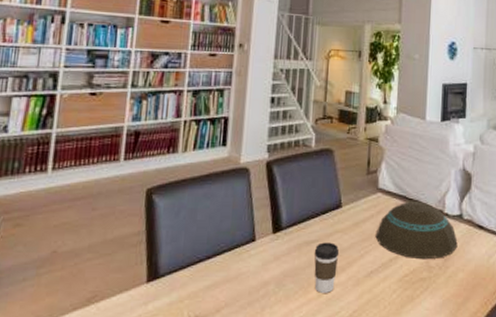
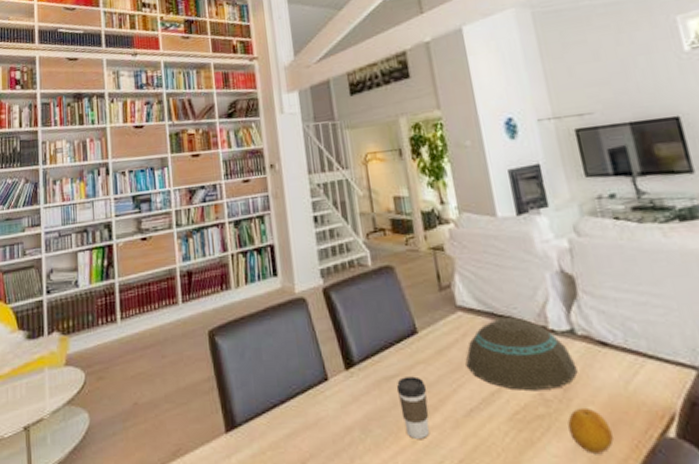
fruit: none [441,274,471,308] -> present [568,407,613,453]

